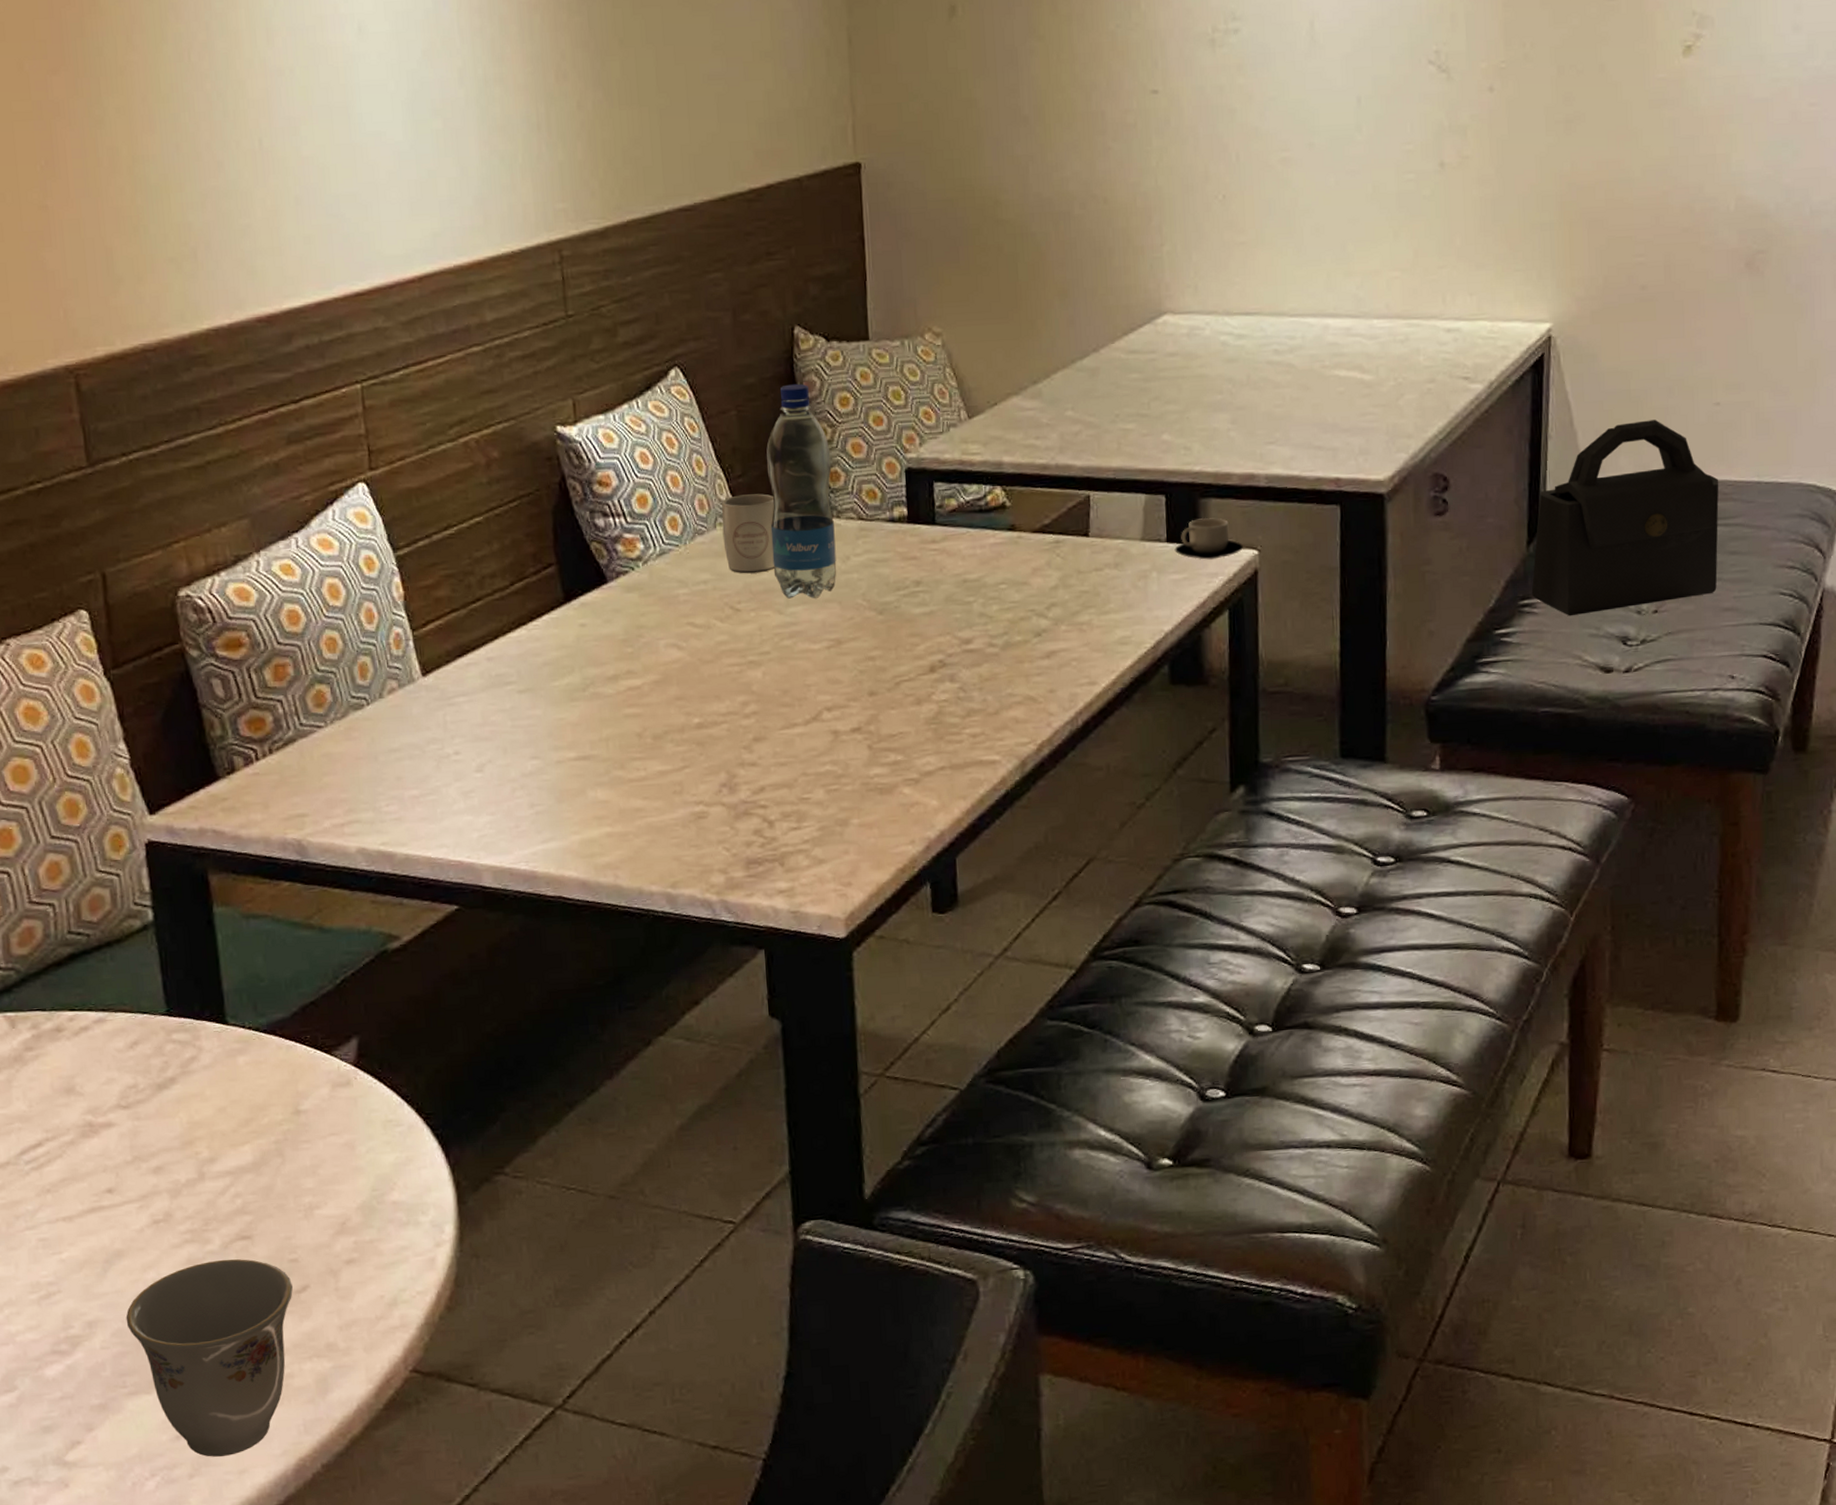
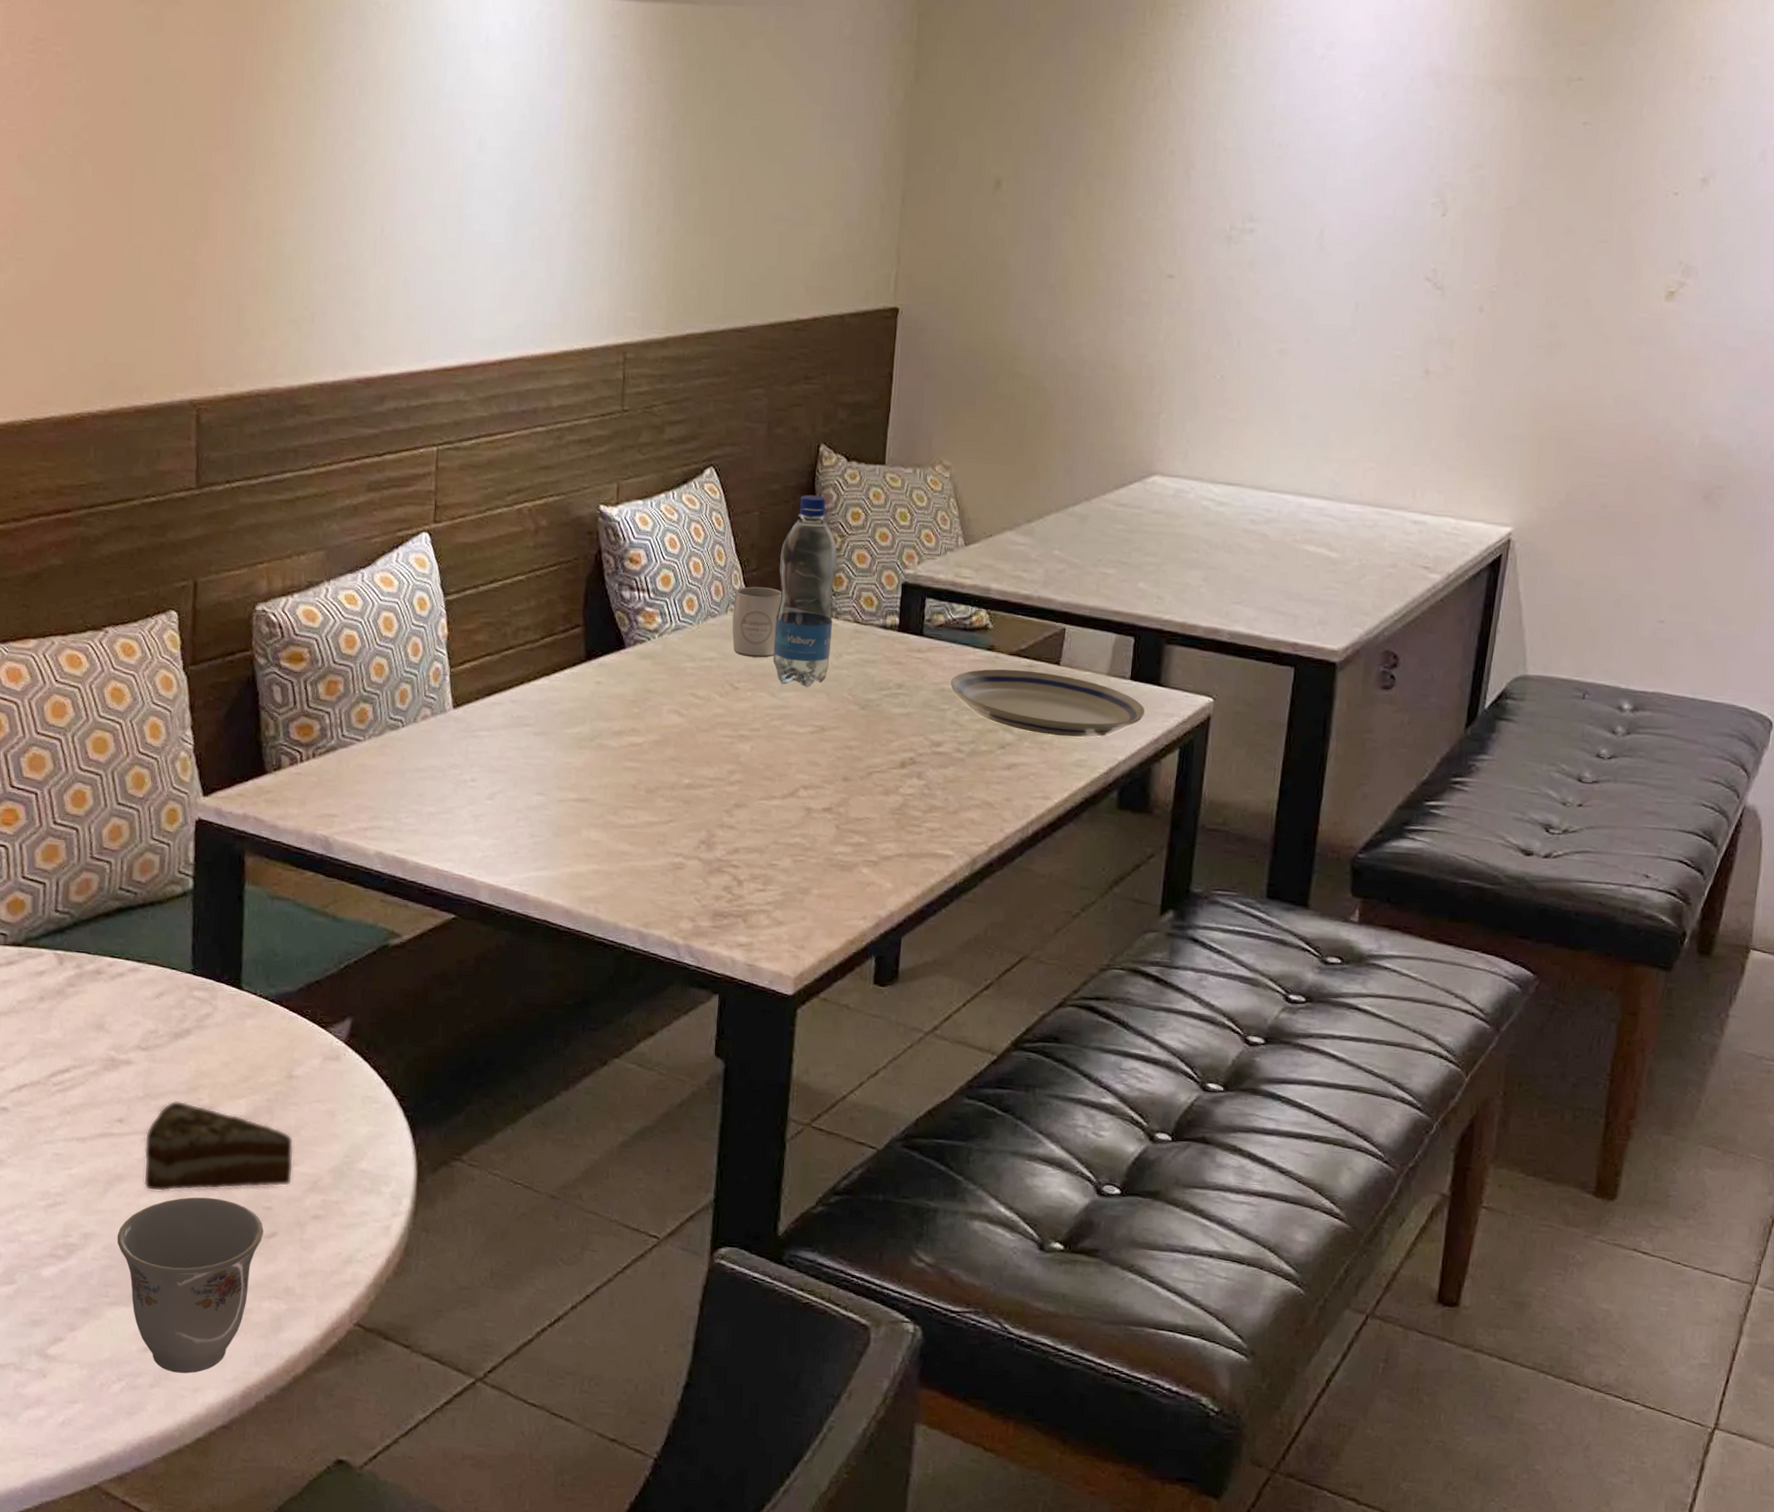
cake slice: none [141,1158,317,1263] -> present [143,1100,294,1192]
plate: none [972,546,1187,615] -> present [950,669,1145,738]
cup: present [1174,517,1243,560] -> none [1136,662,1200,701]
handbag: present [1531,420,1719,617] -> none [1464,627,1655,799]

